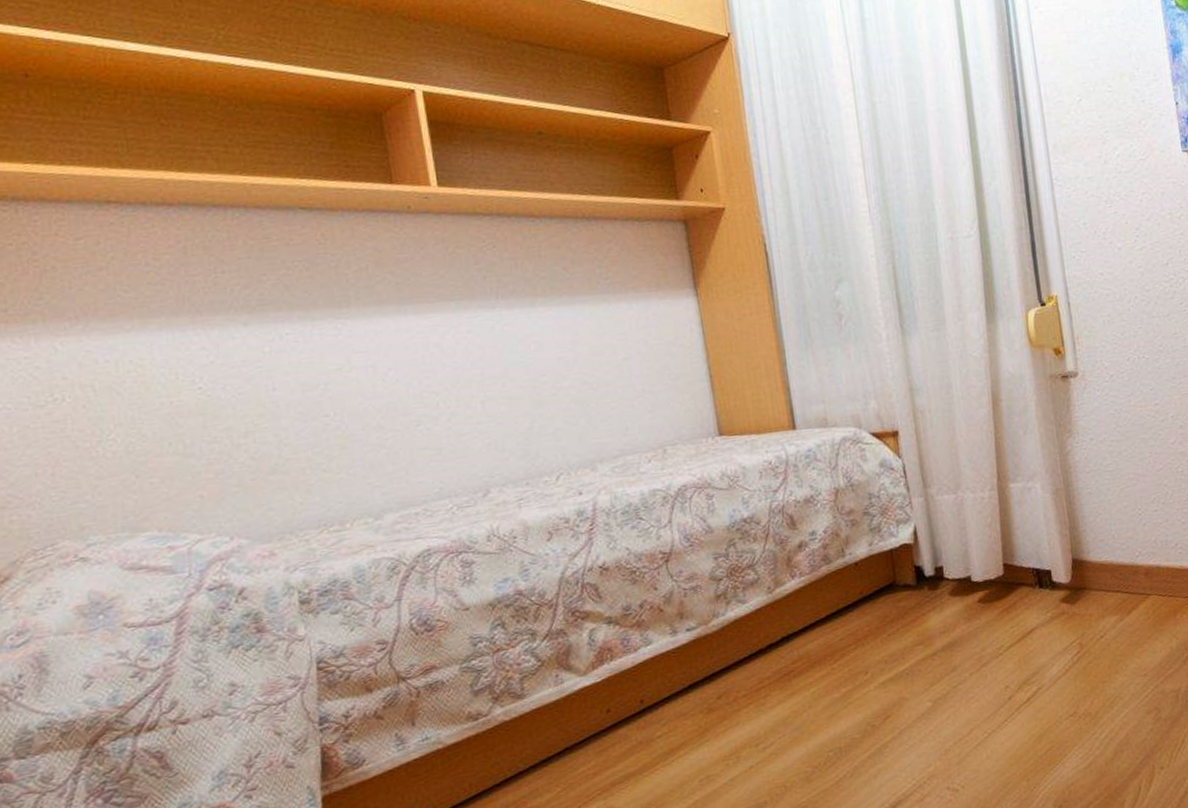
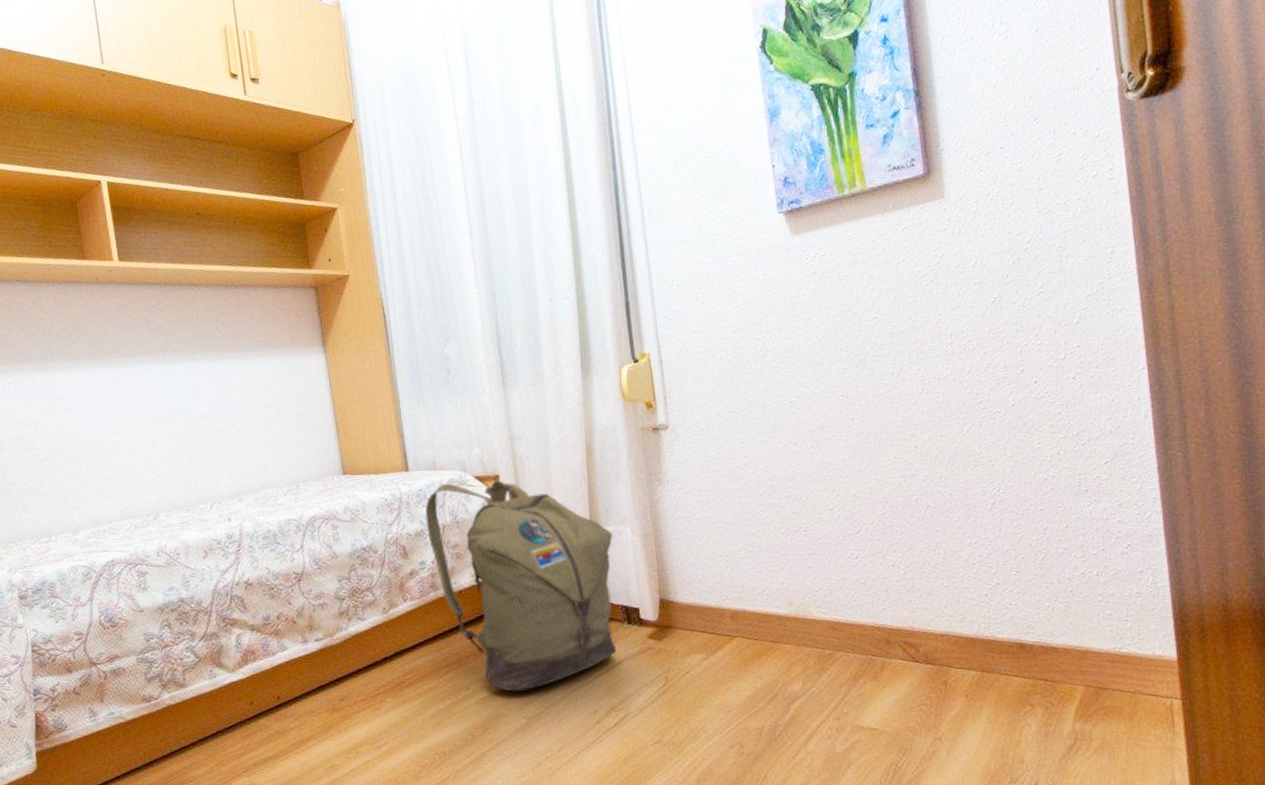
backpack: none [815,436,1028,672] -> present [425,480,616,691]

